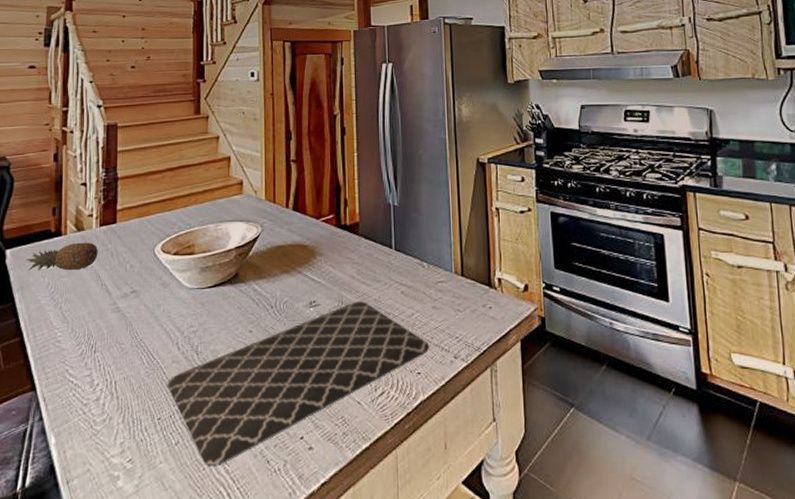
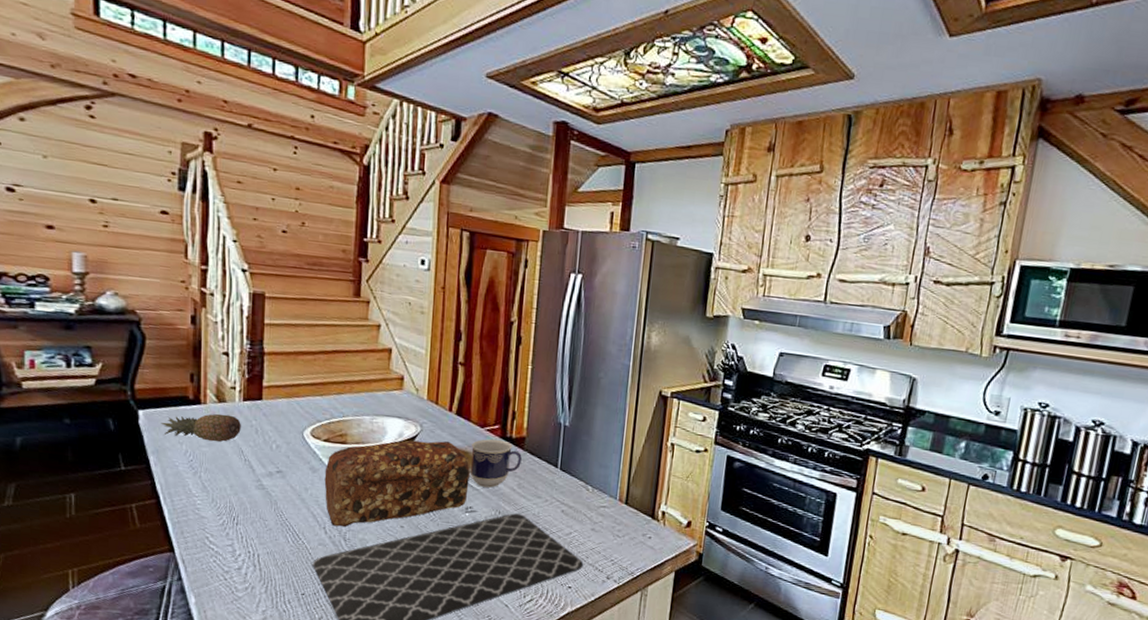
bread loaf: none [175,237,311,340] -> present [324,440,470,527]
cup: none [310,228,358,279] -> present [470,438,522,488]

